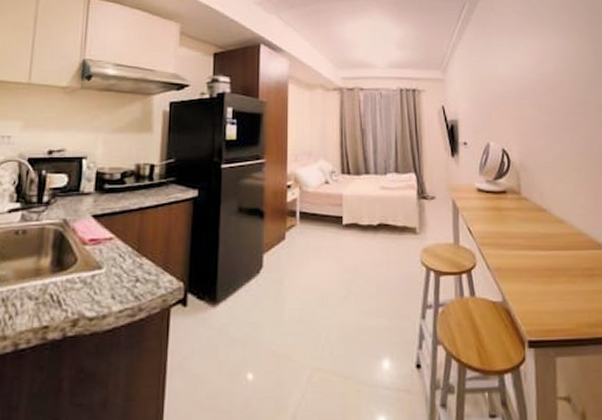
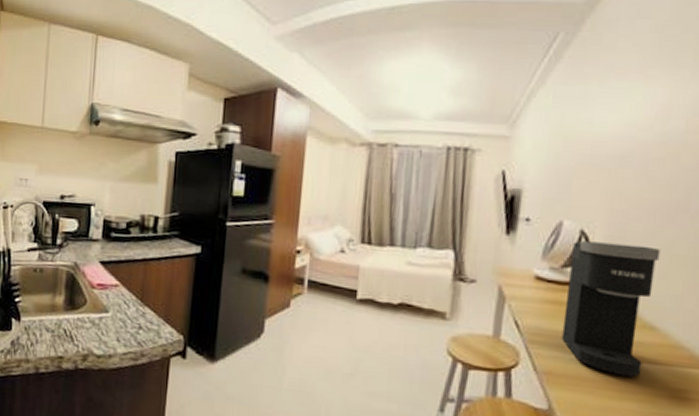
coffee maker: none [499,157,561,263] -> present [561,241,661,377]

